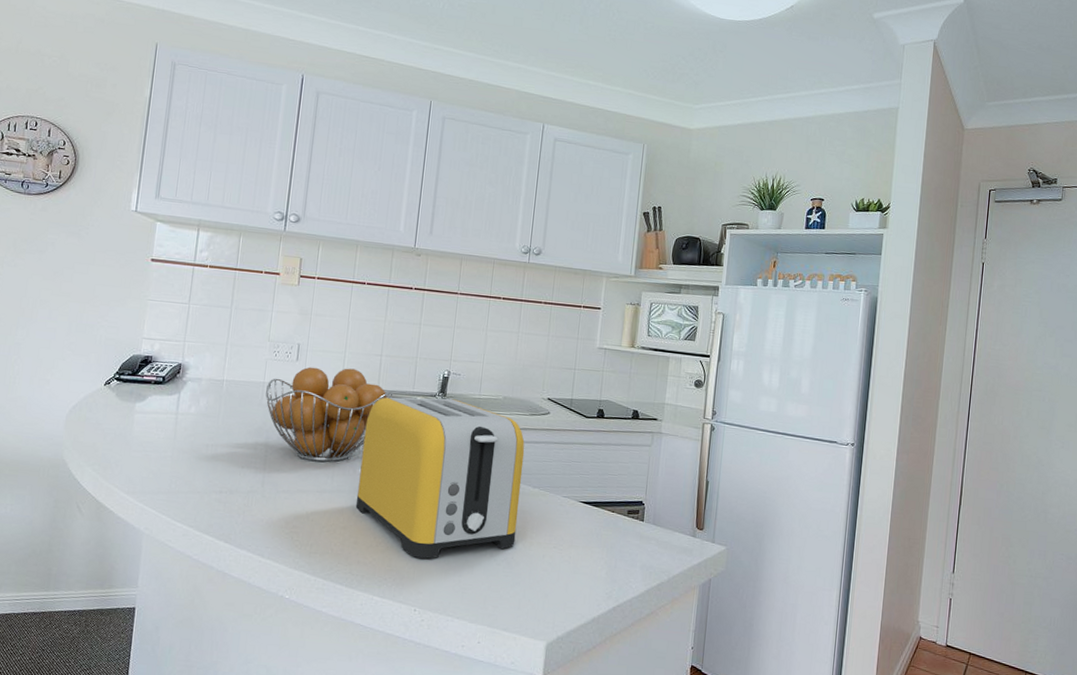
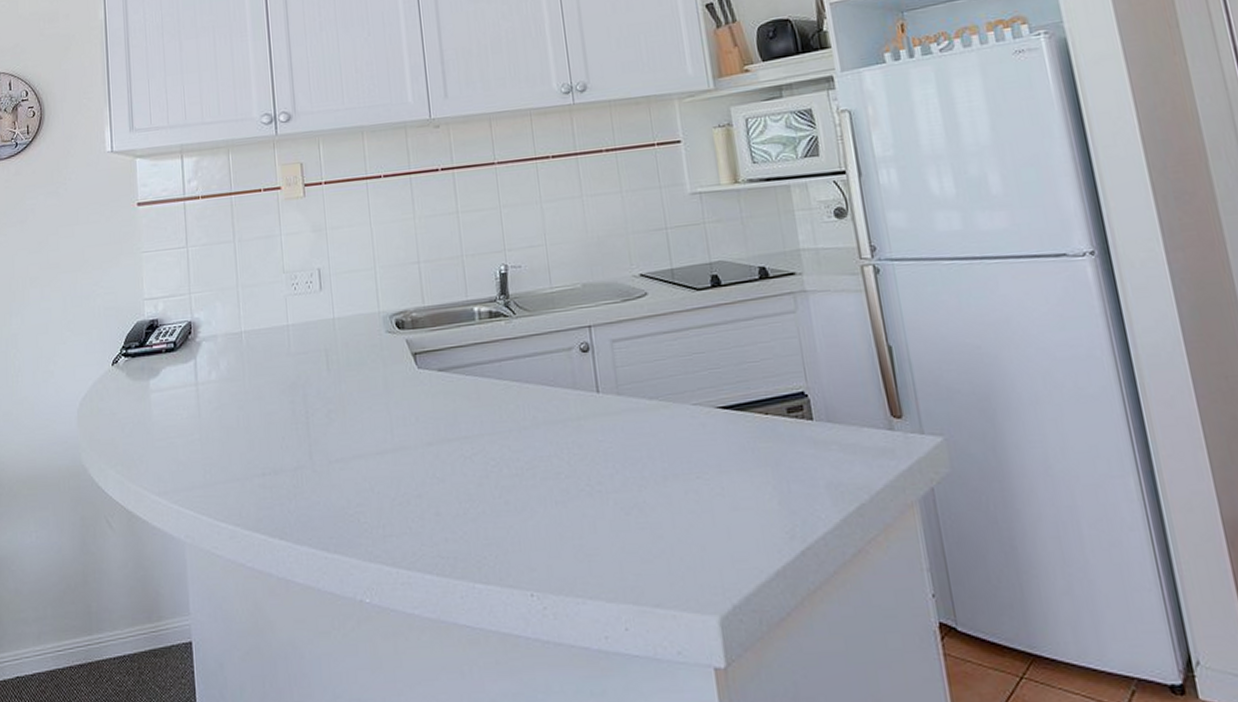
fruit basket: present [266,366,393,462] -> none [292,286,444,415]
toaster: present [355,397,525,559] -> none [417,299,643,522]

